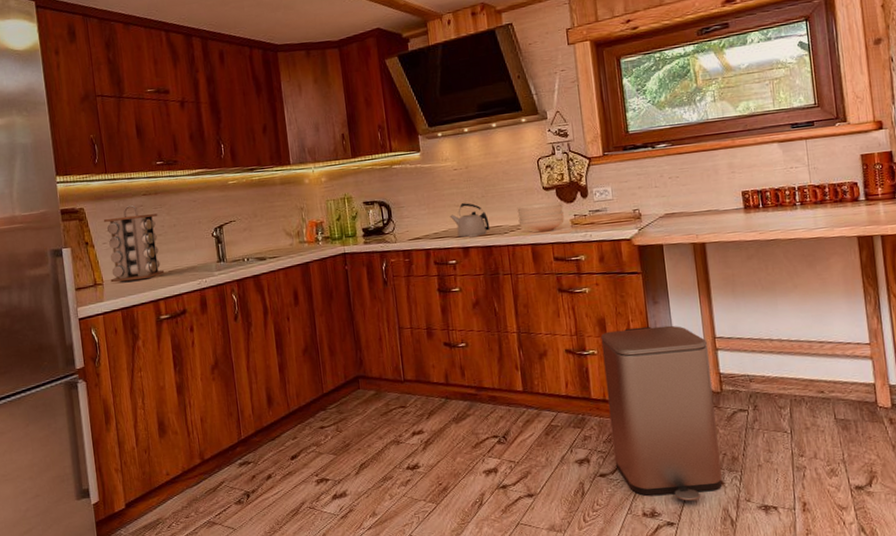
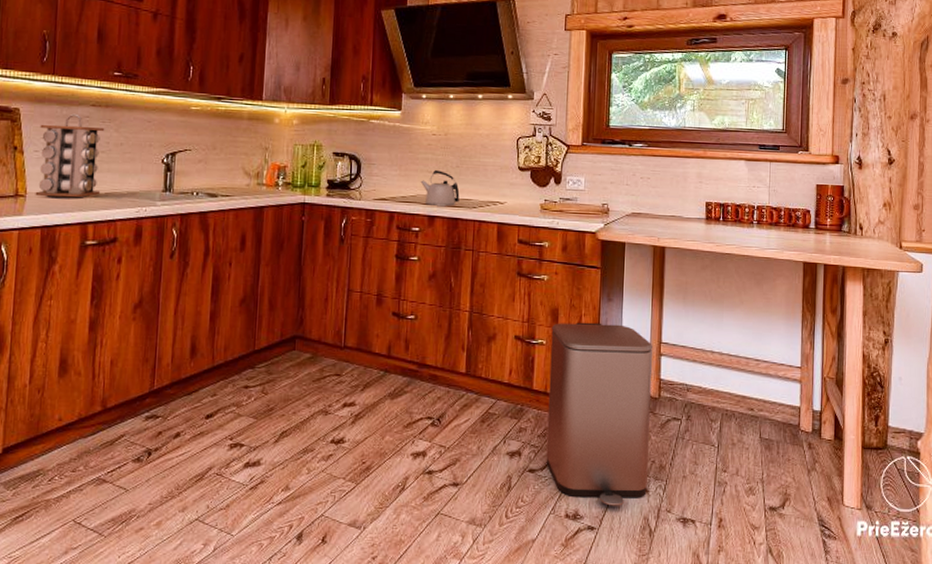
bowl: present [517,202,565,233] -> none [489,182,535,213]

